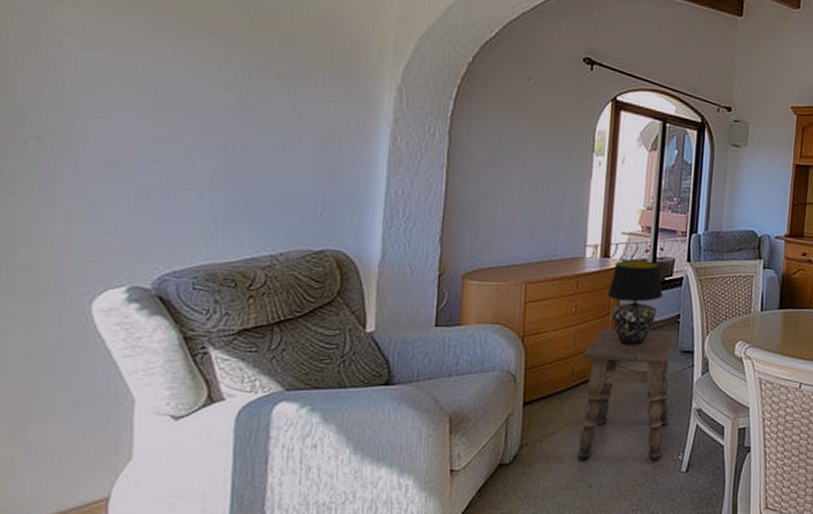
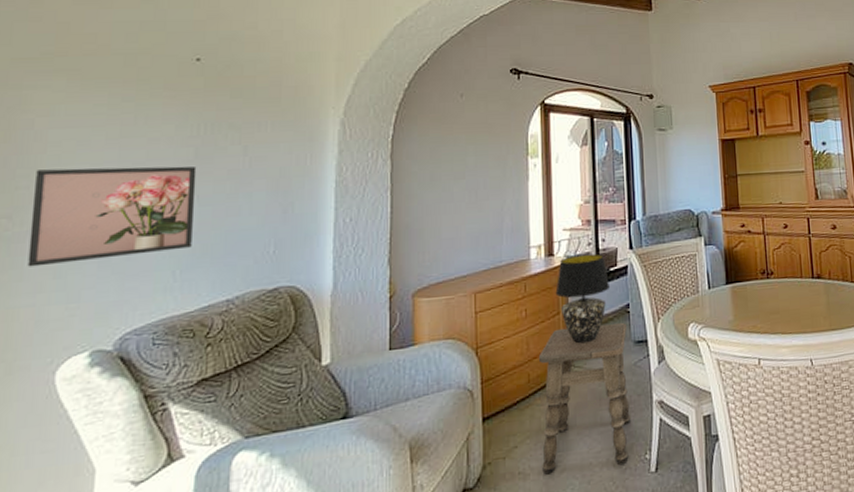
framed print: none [59,93,241,198] -> present [27,166,197,267]

